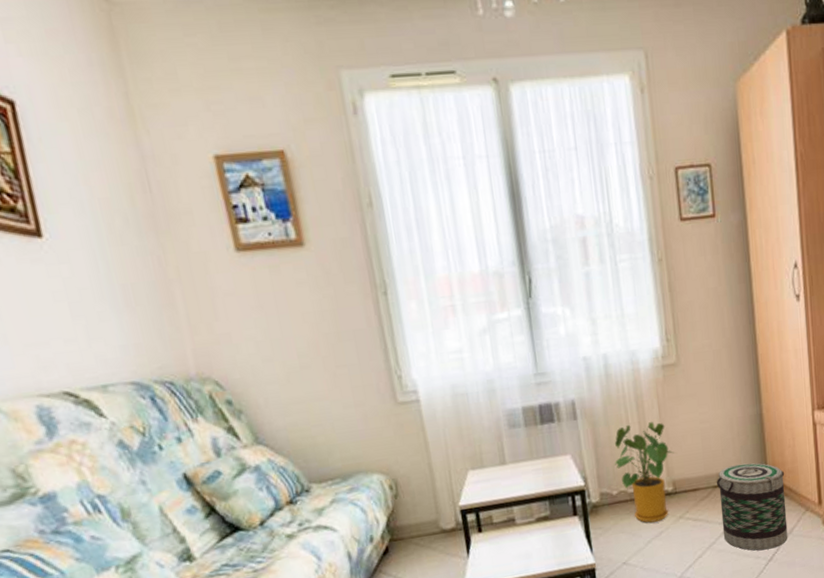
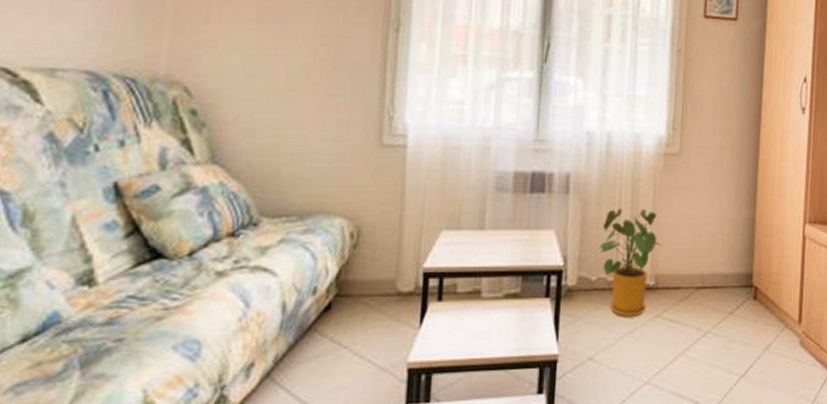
basket: present [716,463,788,551] -> none [698,268,769,365]

